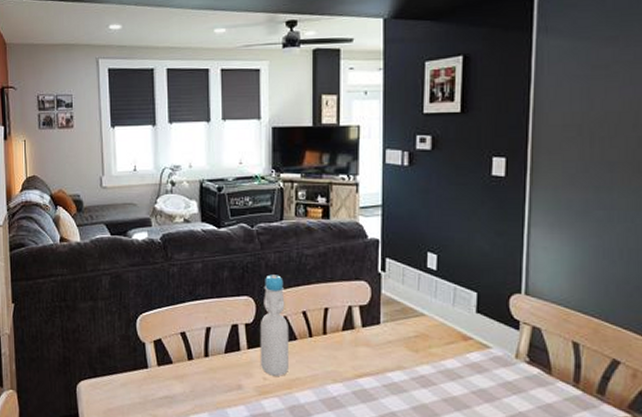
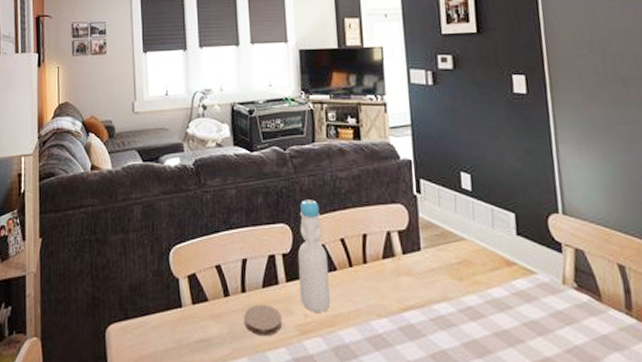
coaster: none [207,367,241,395] -> present [244,304,282,336]

